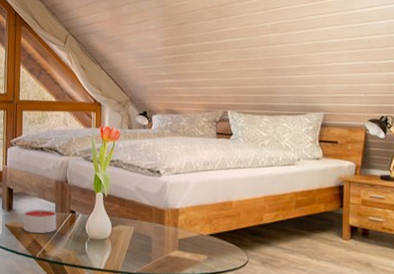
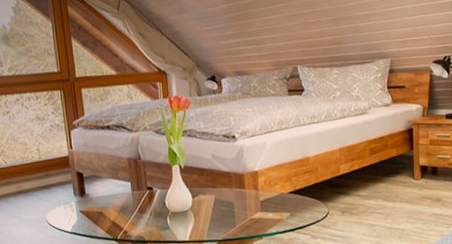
candle: present [23,209,57,234] -> none [98,189,135,216]

